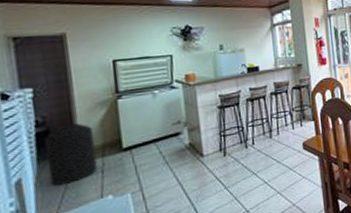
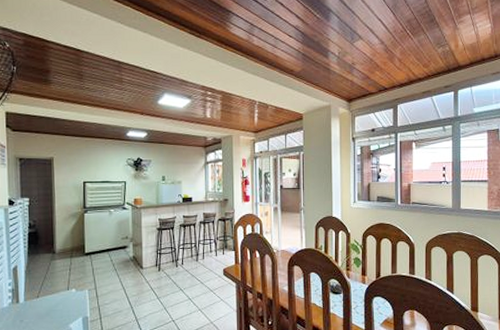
trash can: present [44,123,98,186] -> none [33,229,67,275]

